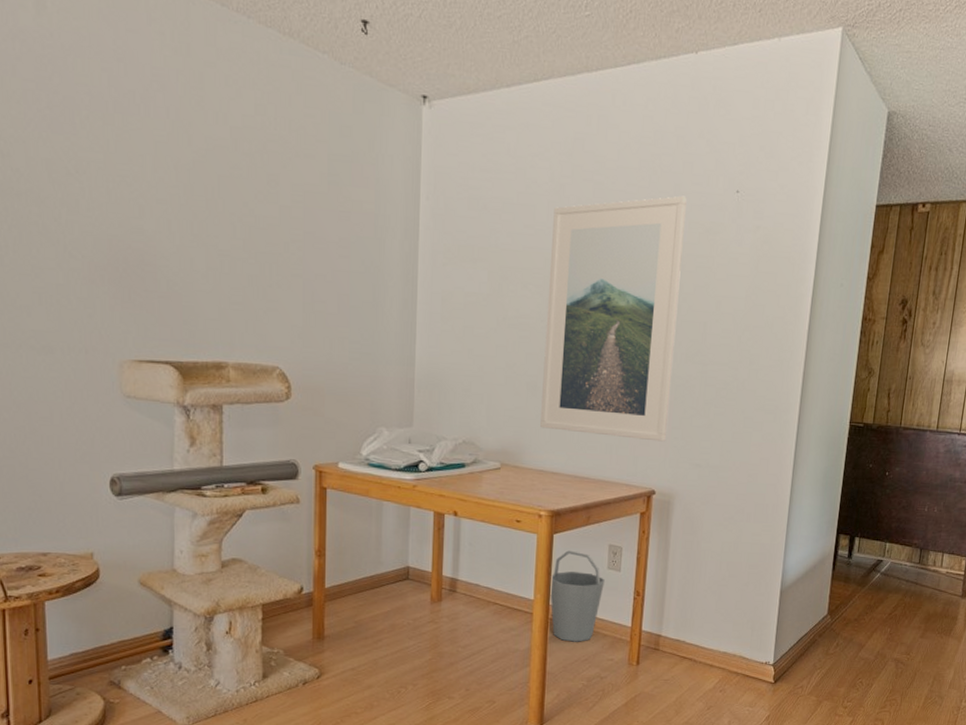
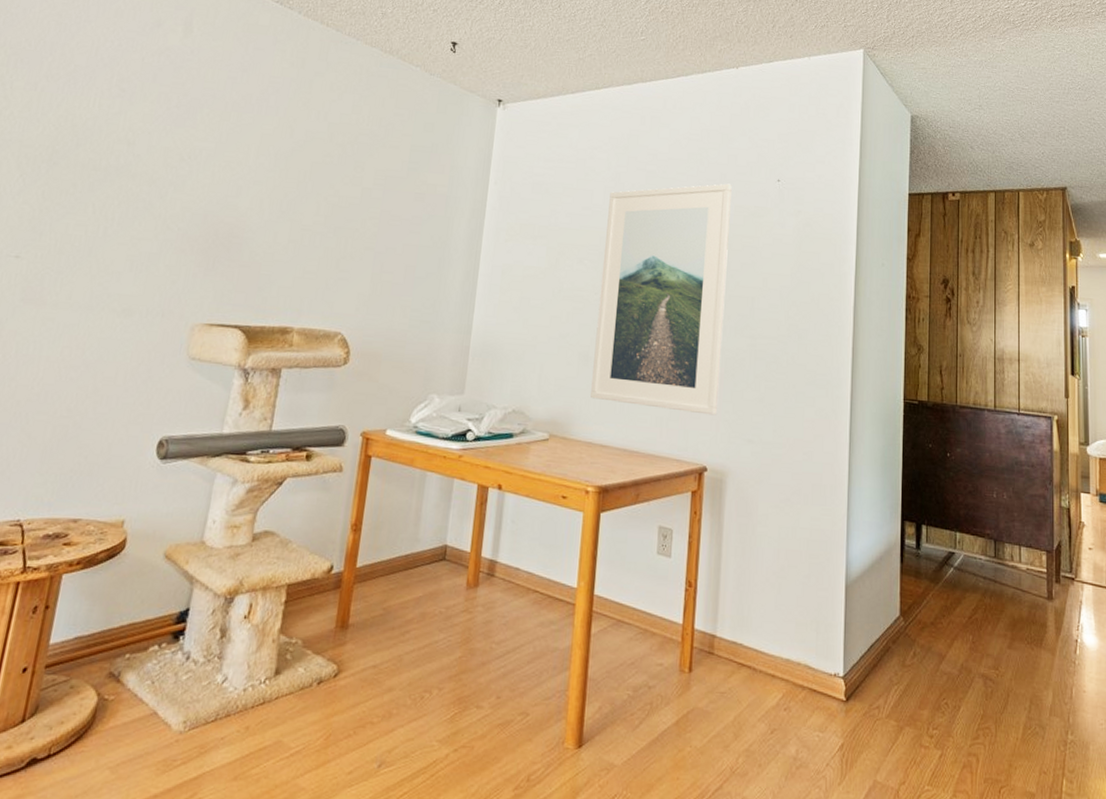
bucket: present [549,550,605,642] -> none [594,531,654,641]

